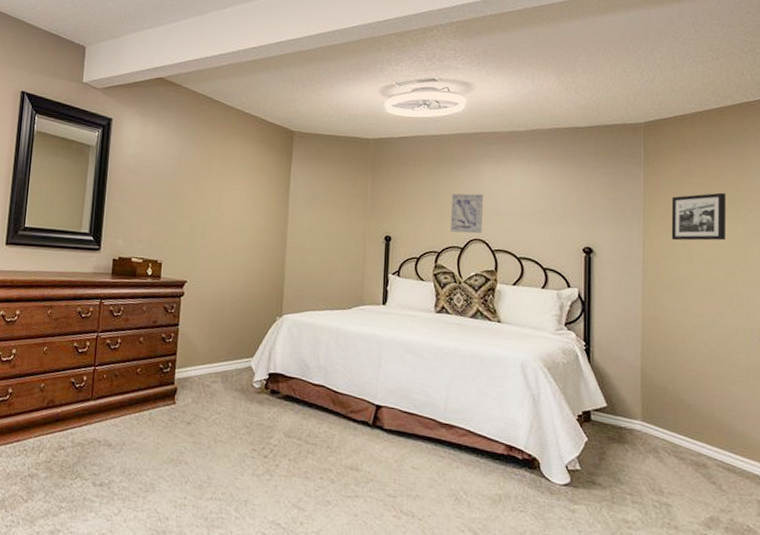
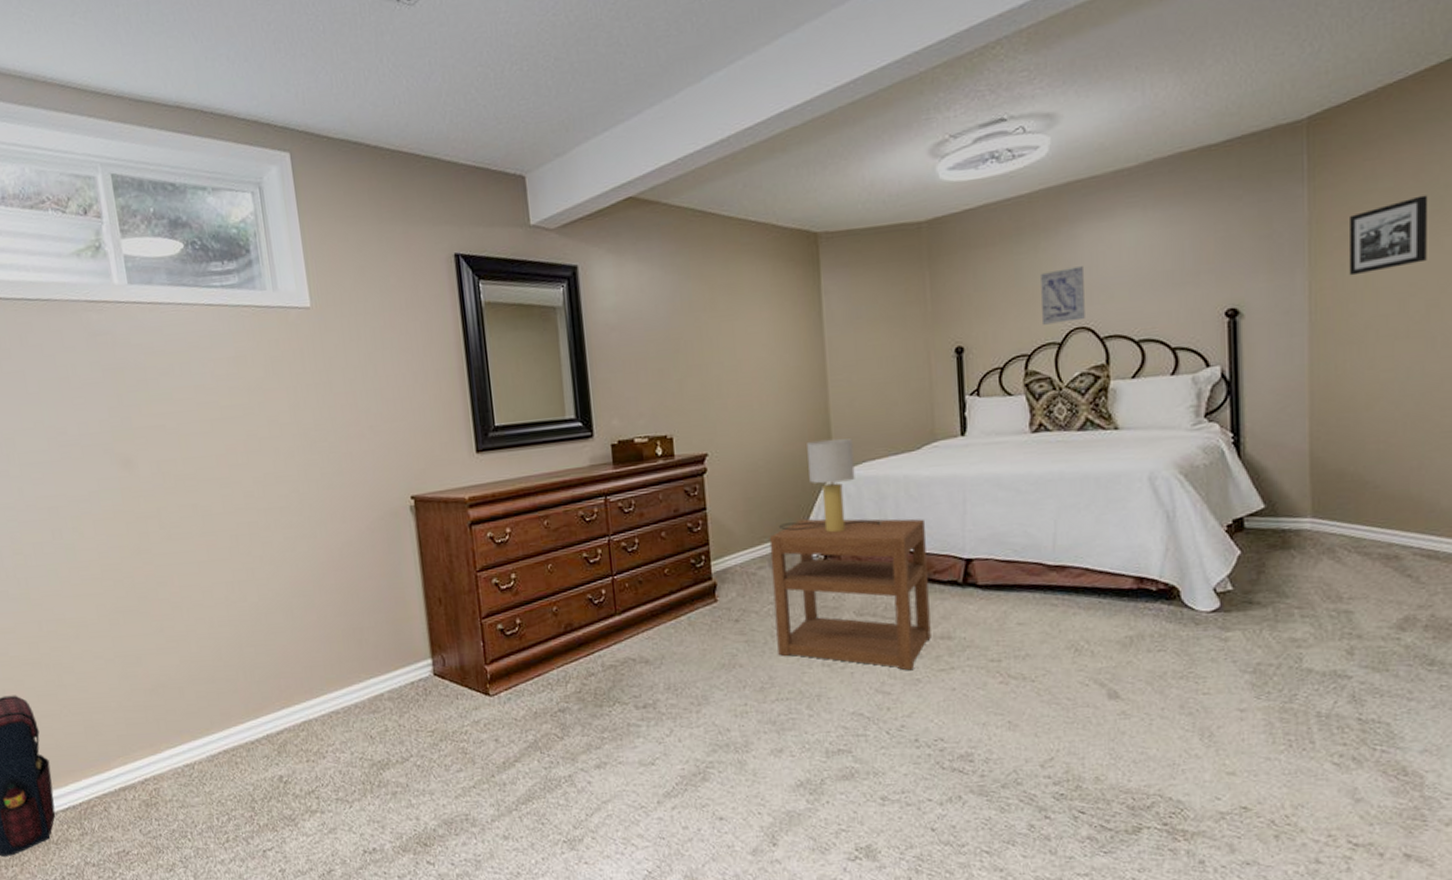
nightstand: none [218,347,347,493] -> present [769,518,931,671]
table lamp: none [234,286,314,365] -> present [779,438,881,533]

